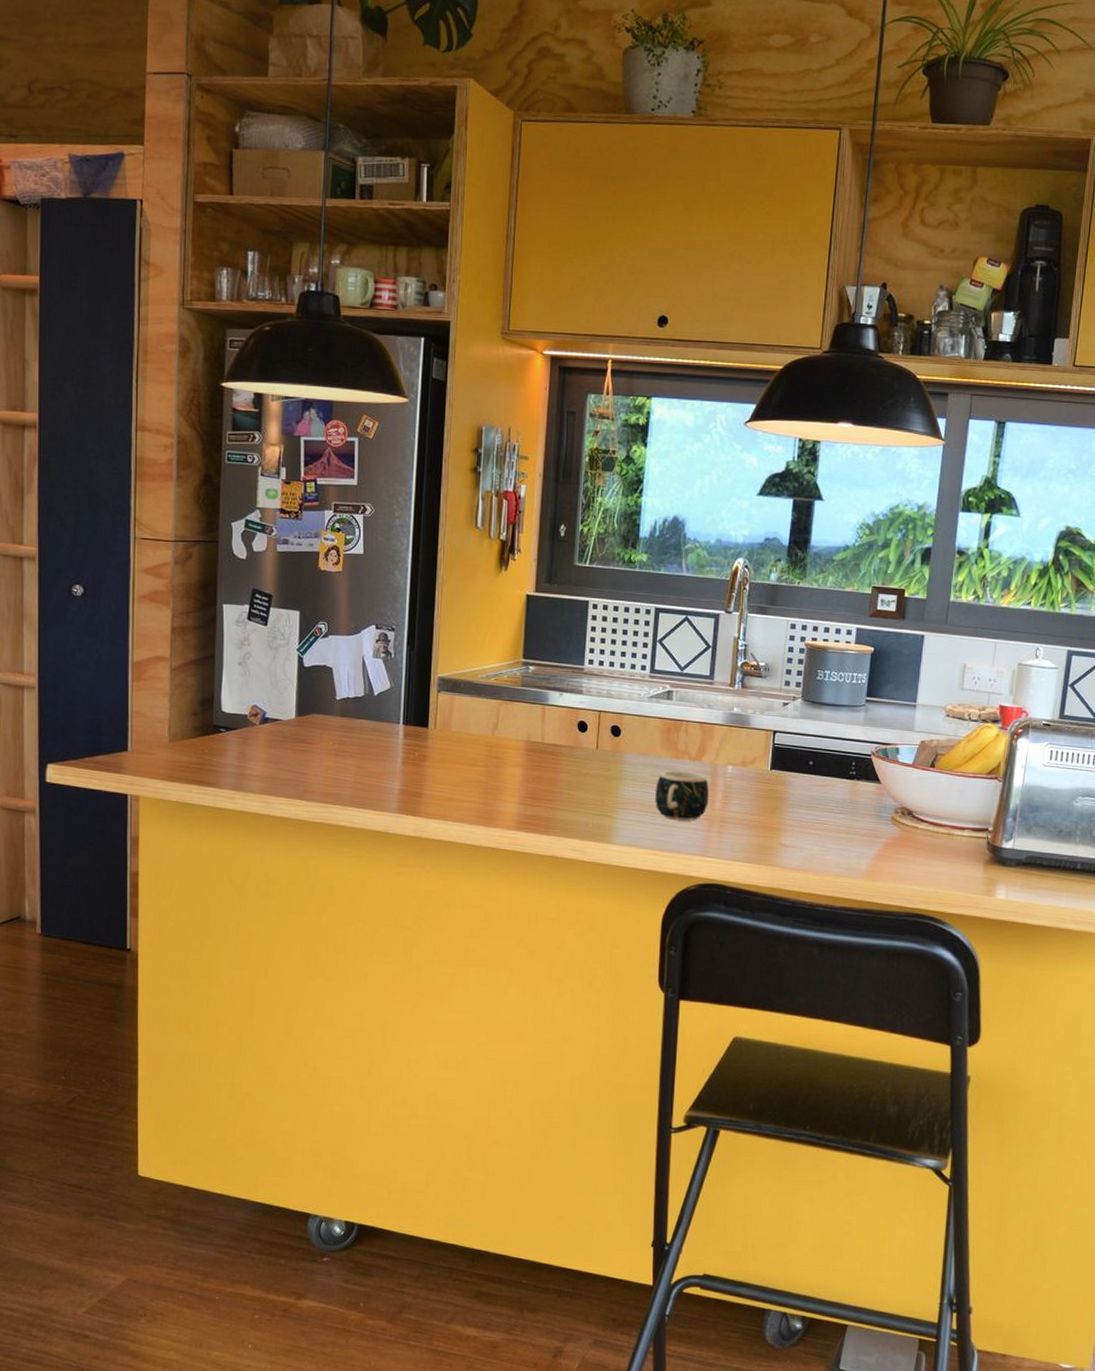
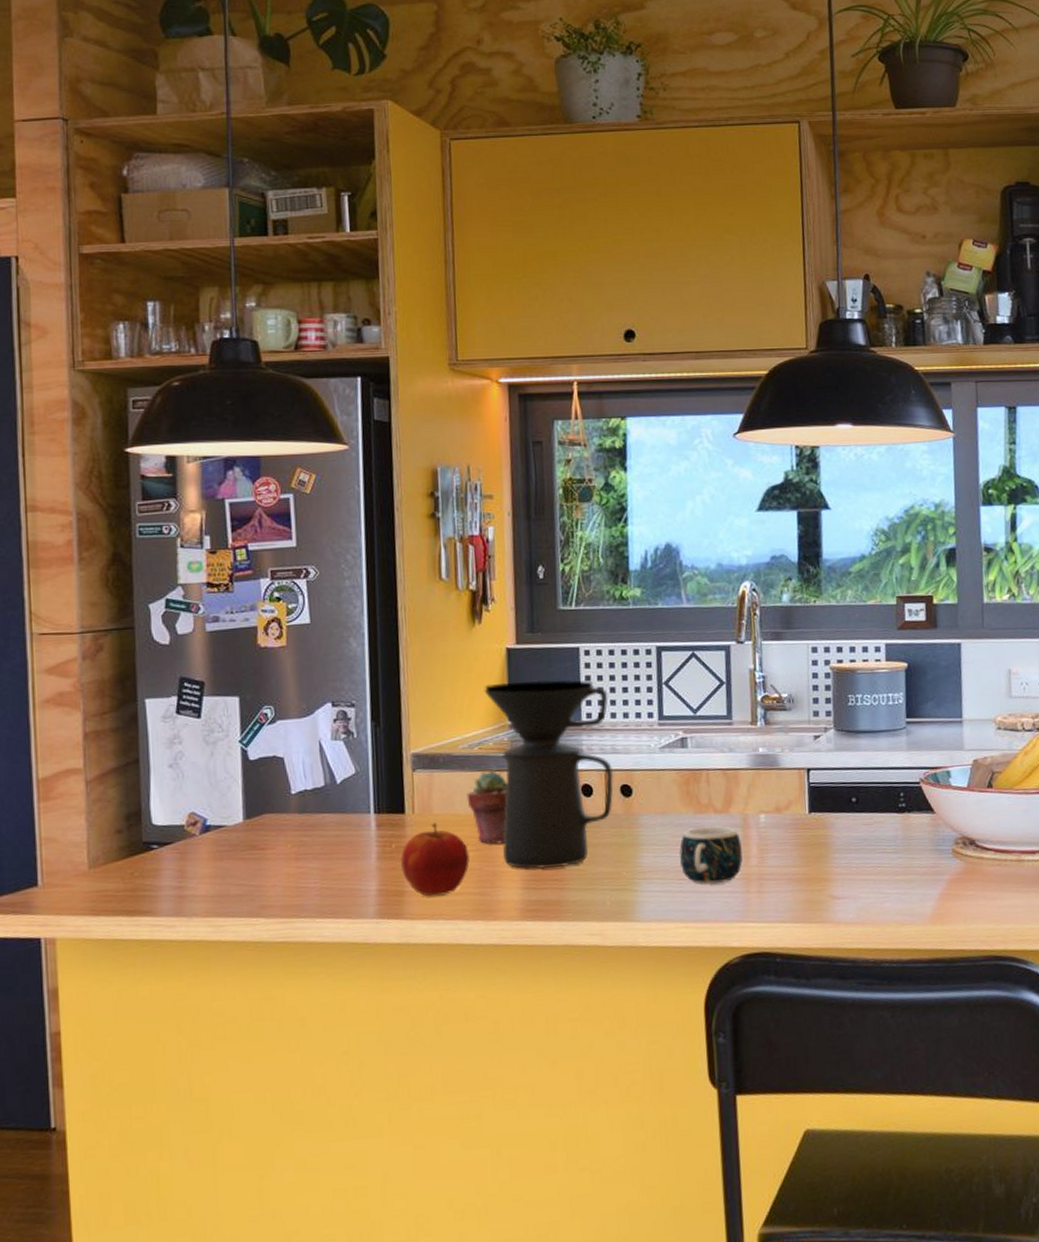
apple: none [421,739,478,801] -> present [401,823,470,897]
potted succulent: none [481,699,516,764] -> present [466,770,508,844]
coffee maker: none [504,624,609,790] -> present [484,679,614,870]

